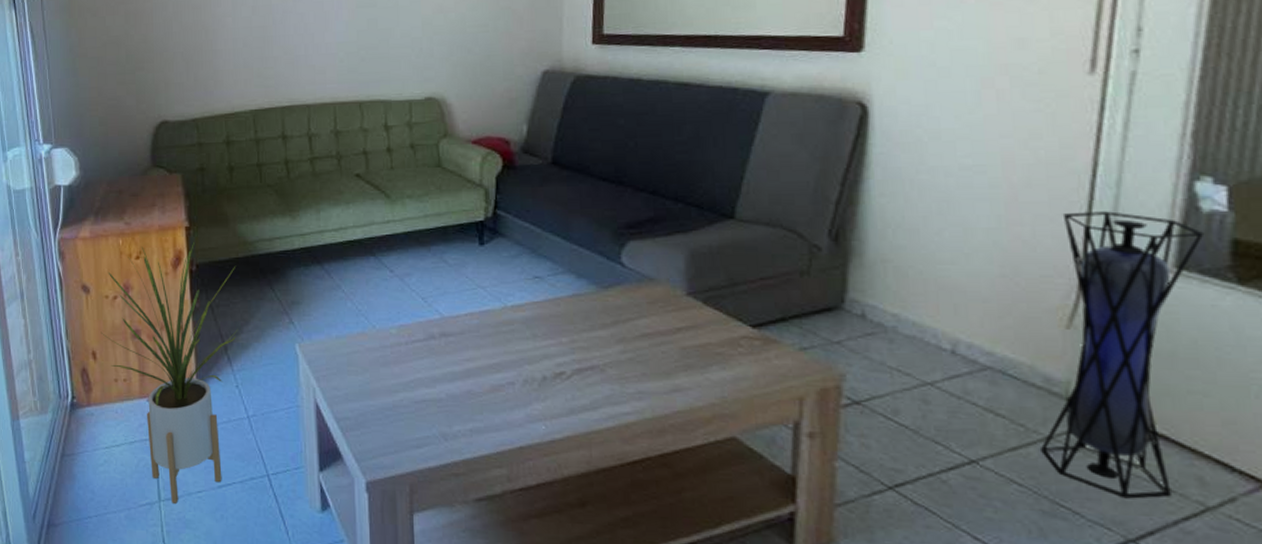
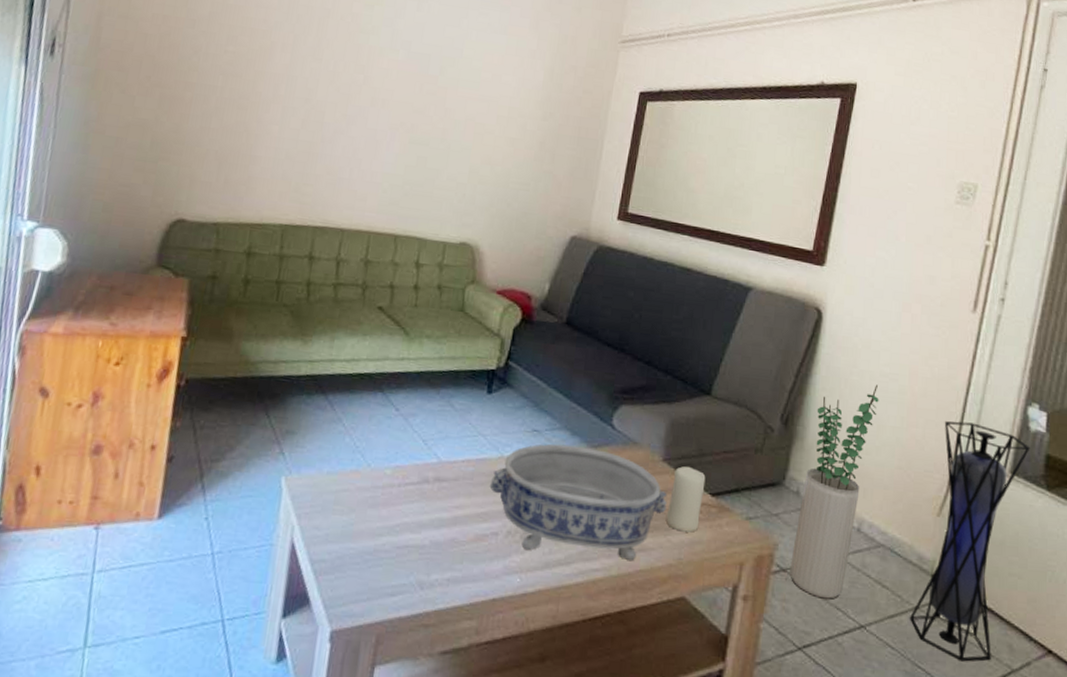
house plant: present [101,242,238,503] -> none [52,352,231,651]
decorative bowl: none [497,288,699,403] -> present [489,443,667,562]
candle: none [699,298,743,368] -> present [665,466,706,533]
vase: none [865,181,962,434] -> present [790,384,879,601]

